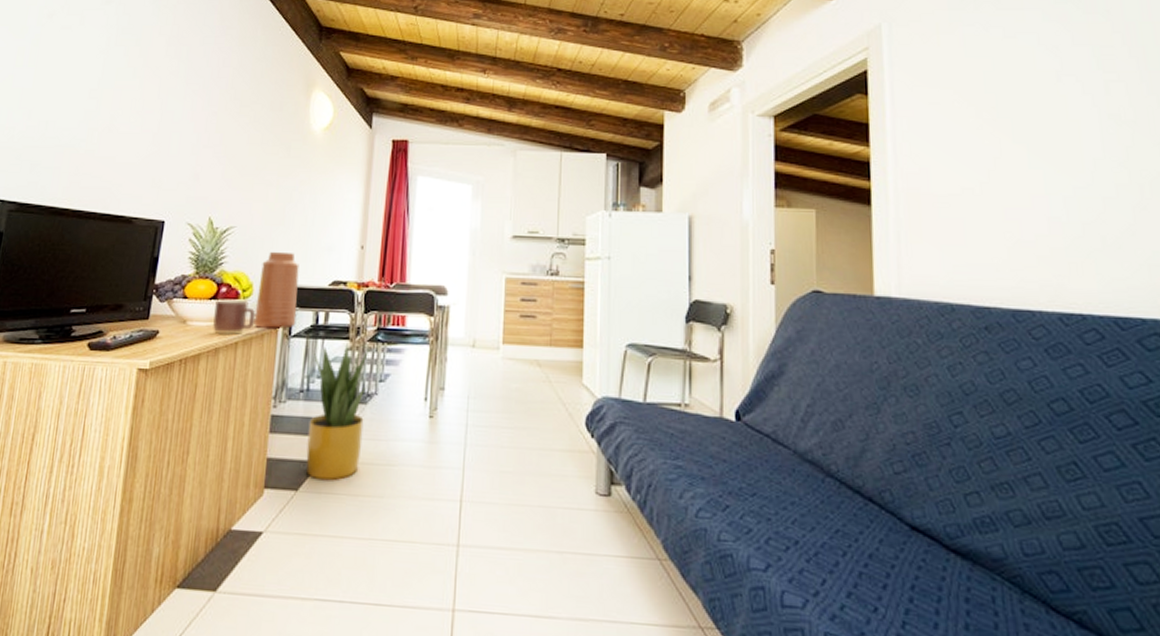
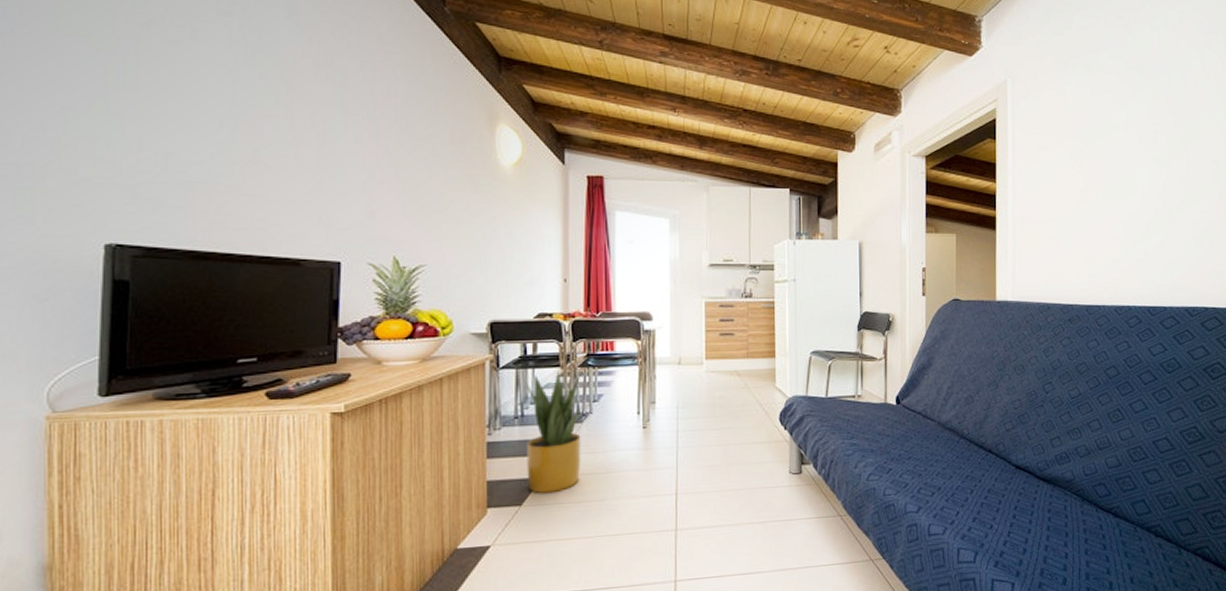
mug: present [213,299,255,336] -> none [412,337,458,372]
vase: present [253,251,299,329] -> none [457,288,503,363]

